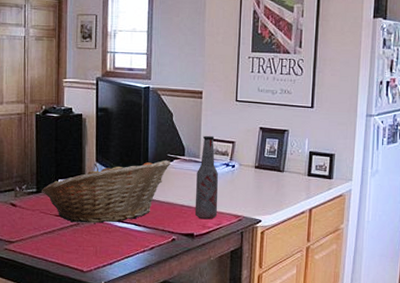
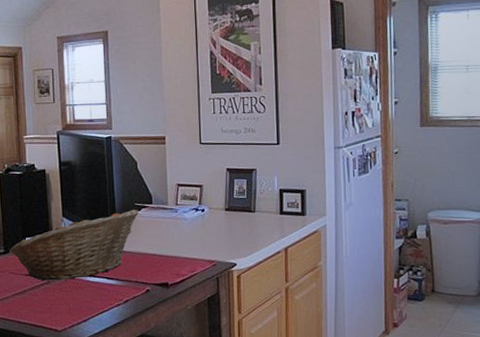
bottle: present [194,135,218,220] -> none [166,181,191,268]

